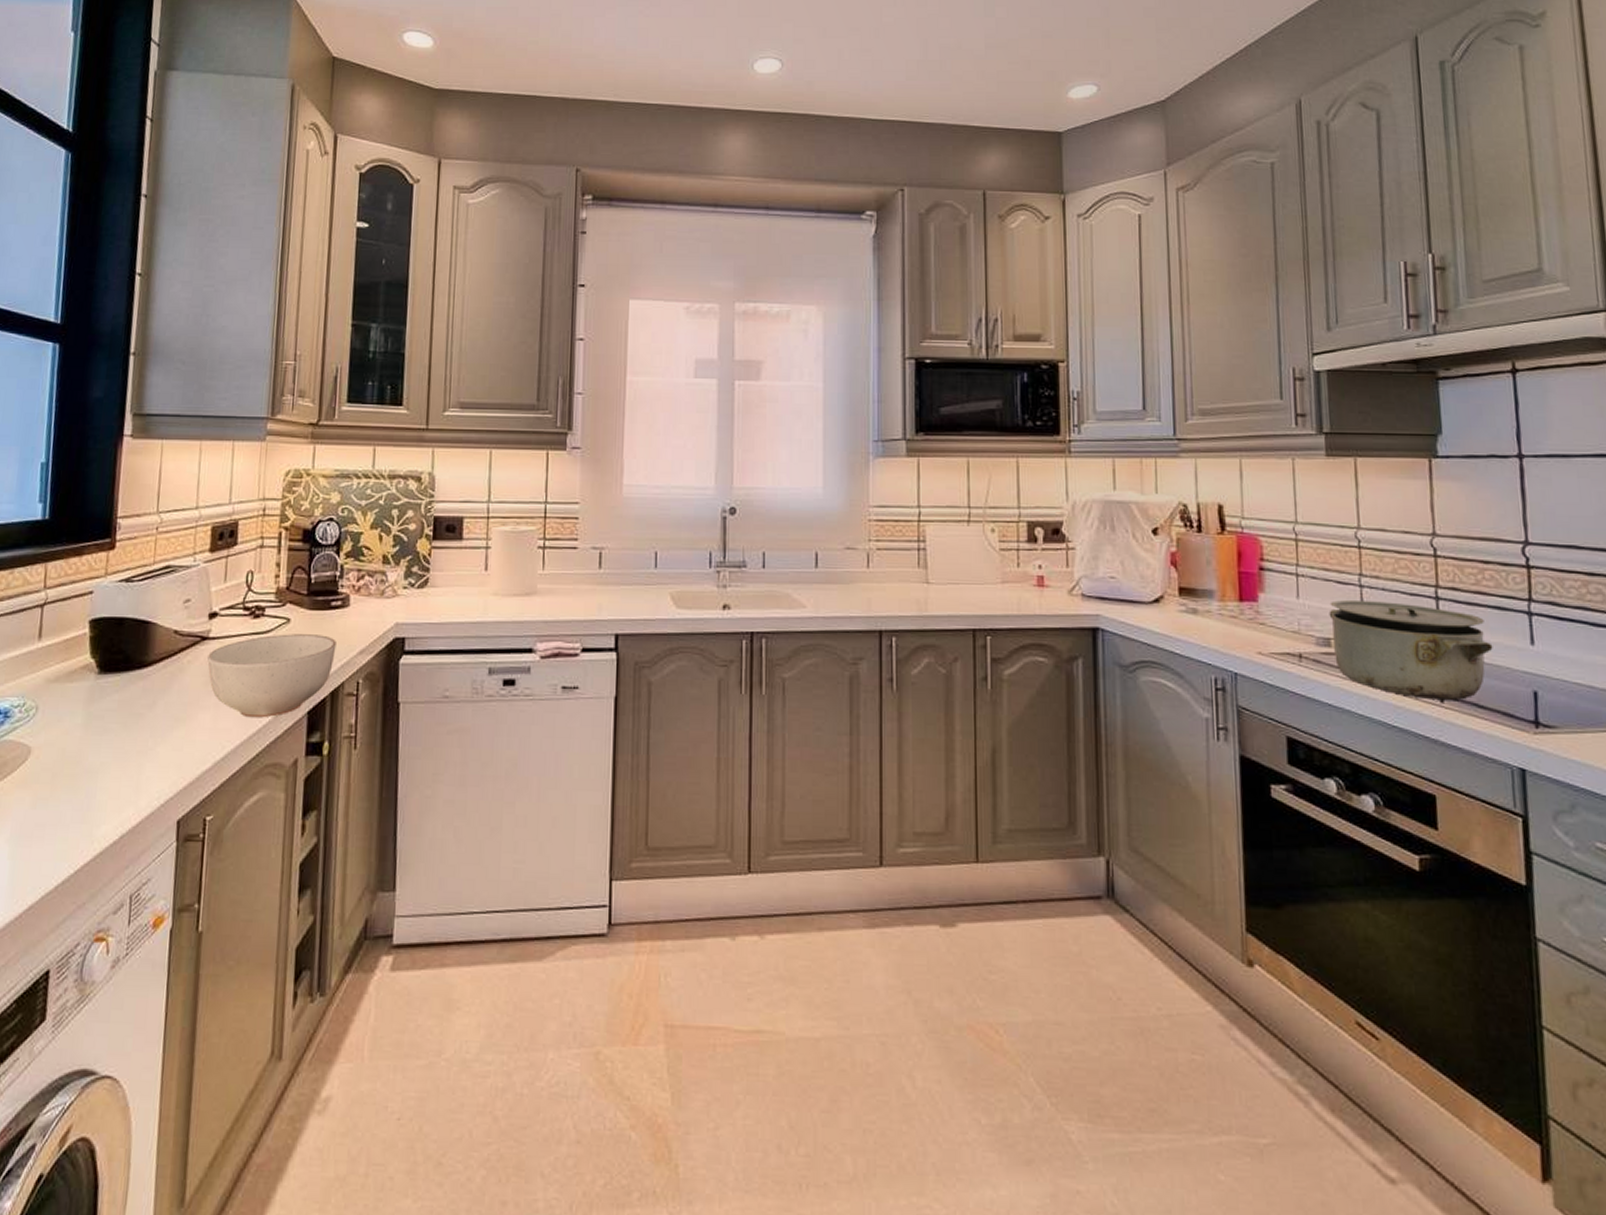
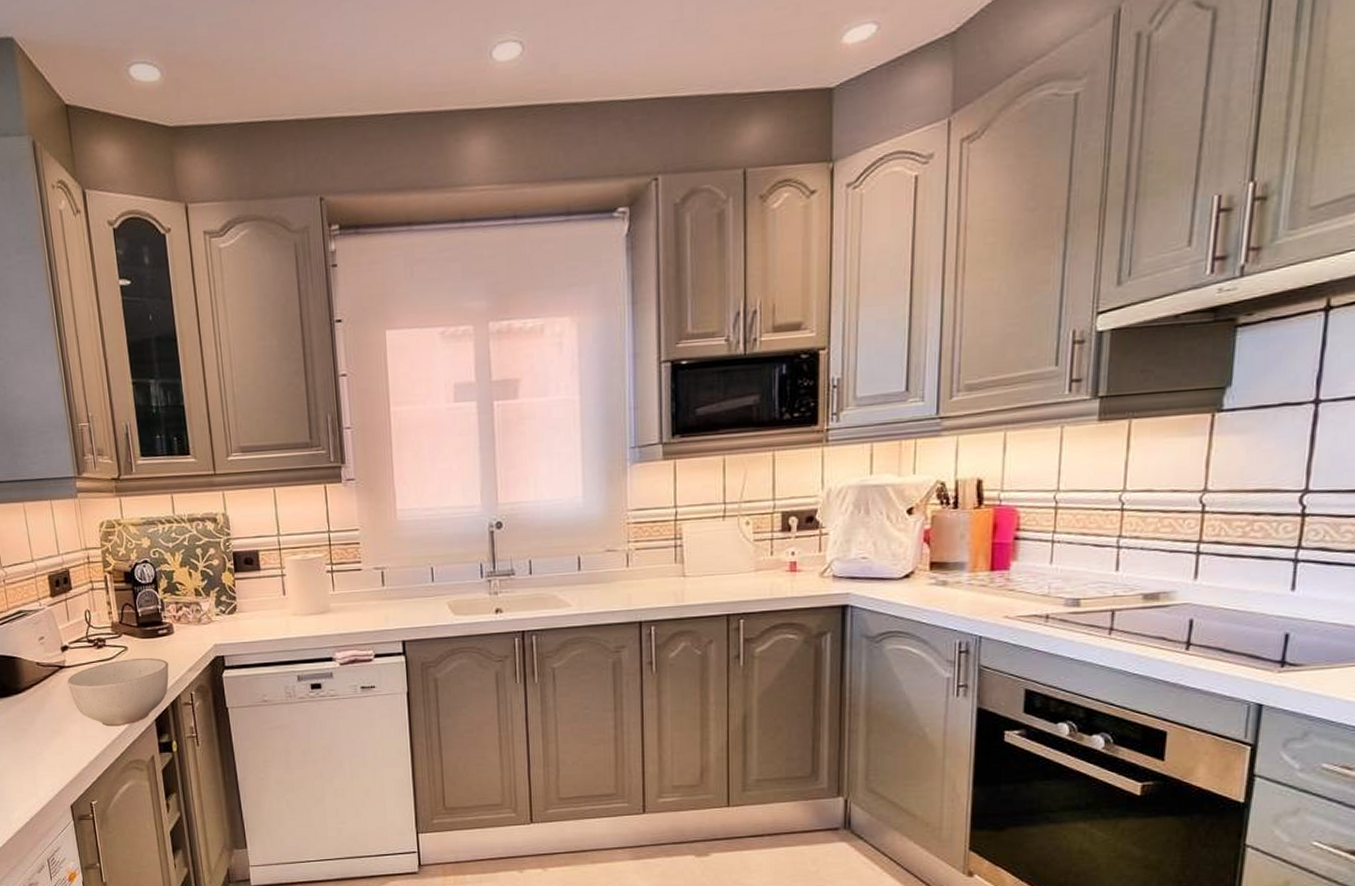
saucepan: present [1329,600,1493,700] -> none [1081,560,1250,648]

